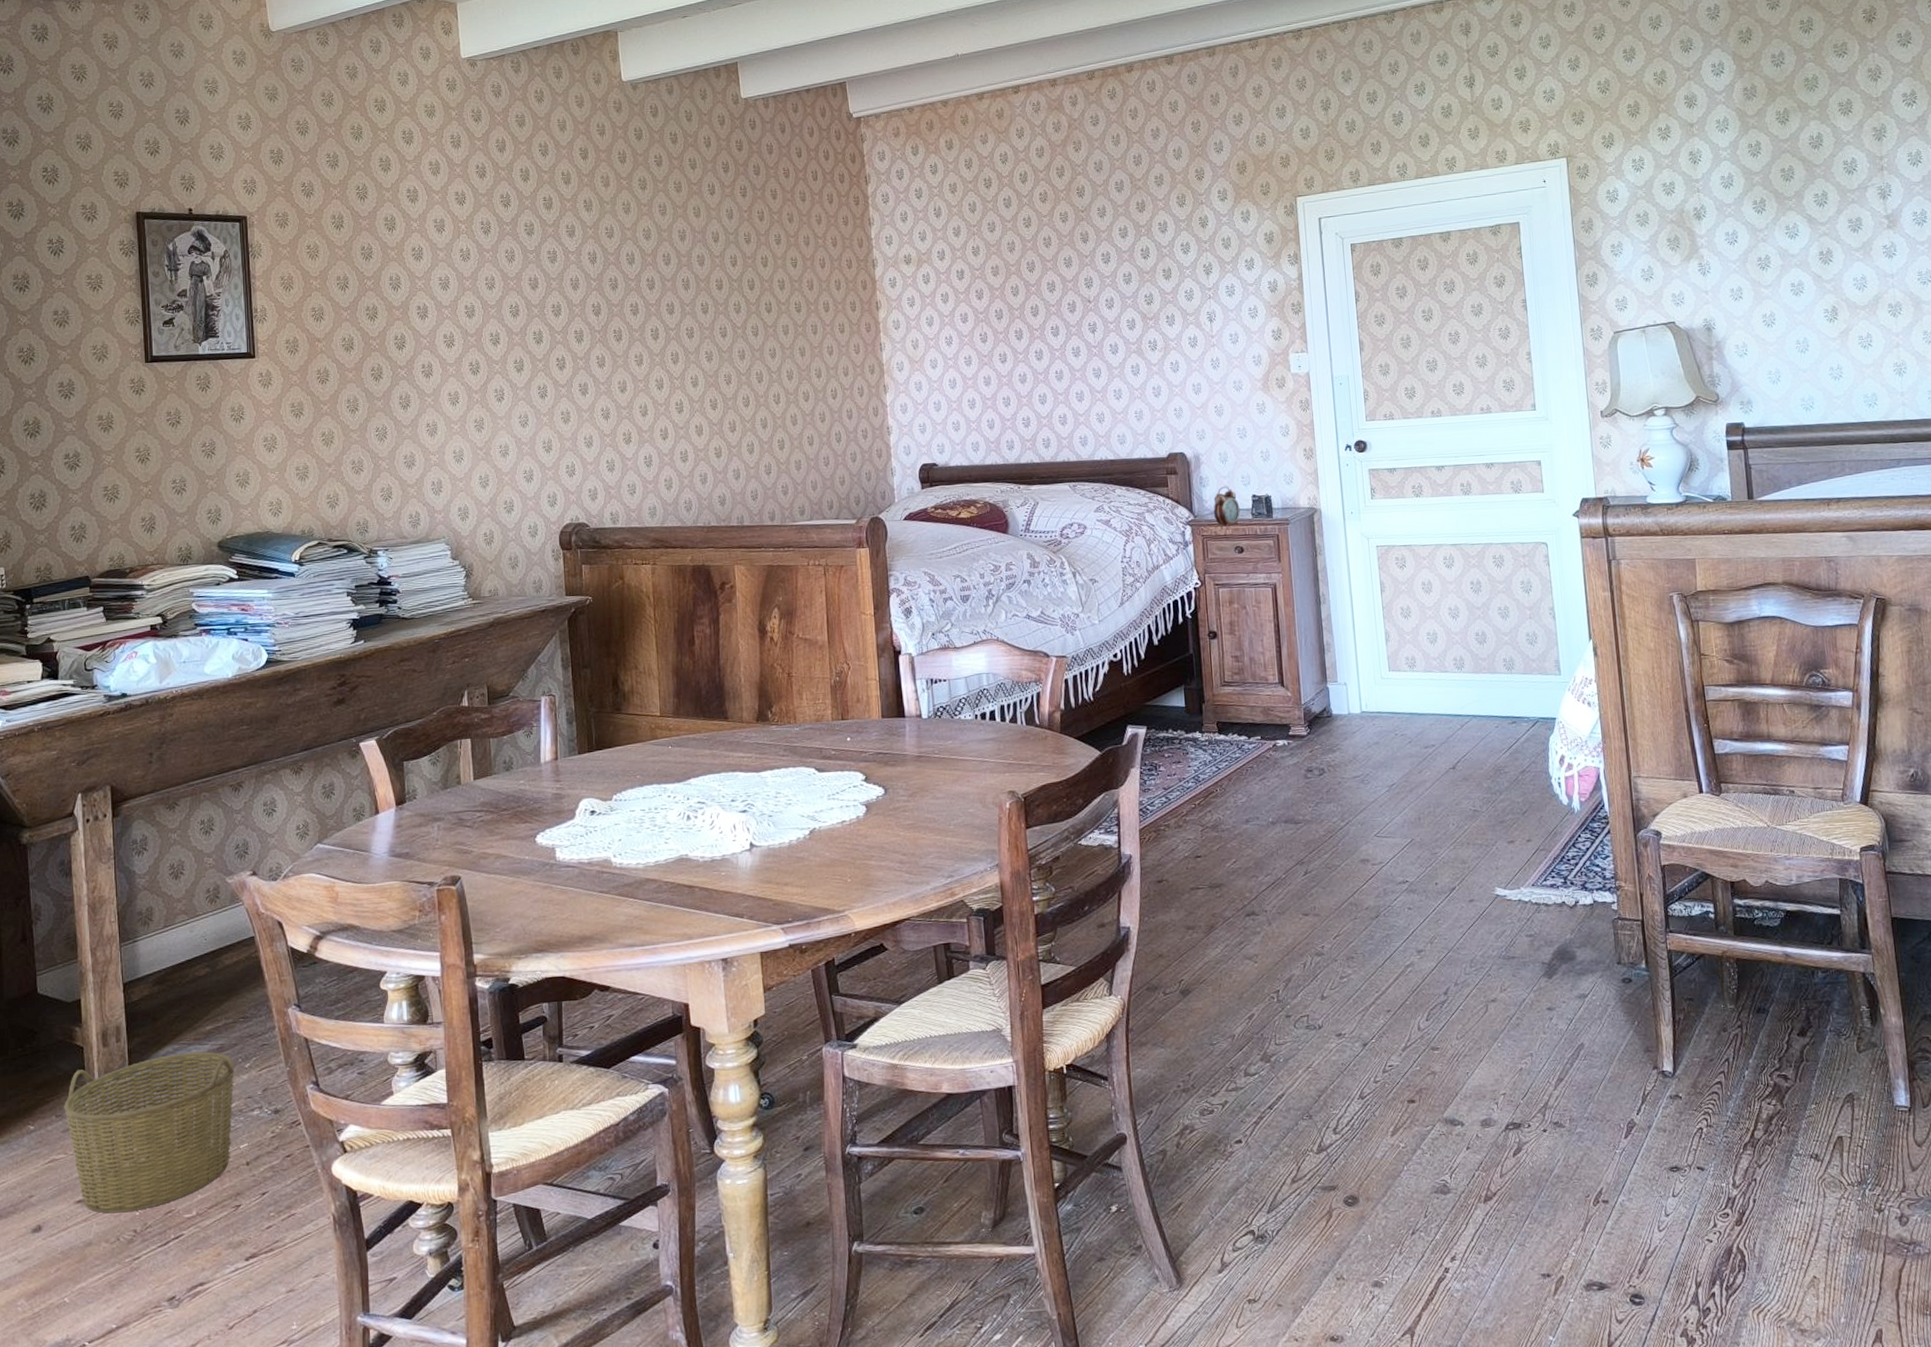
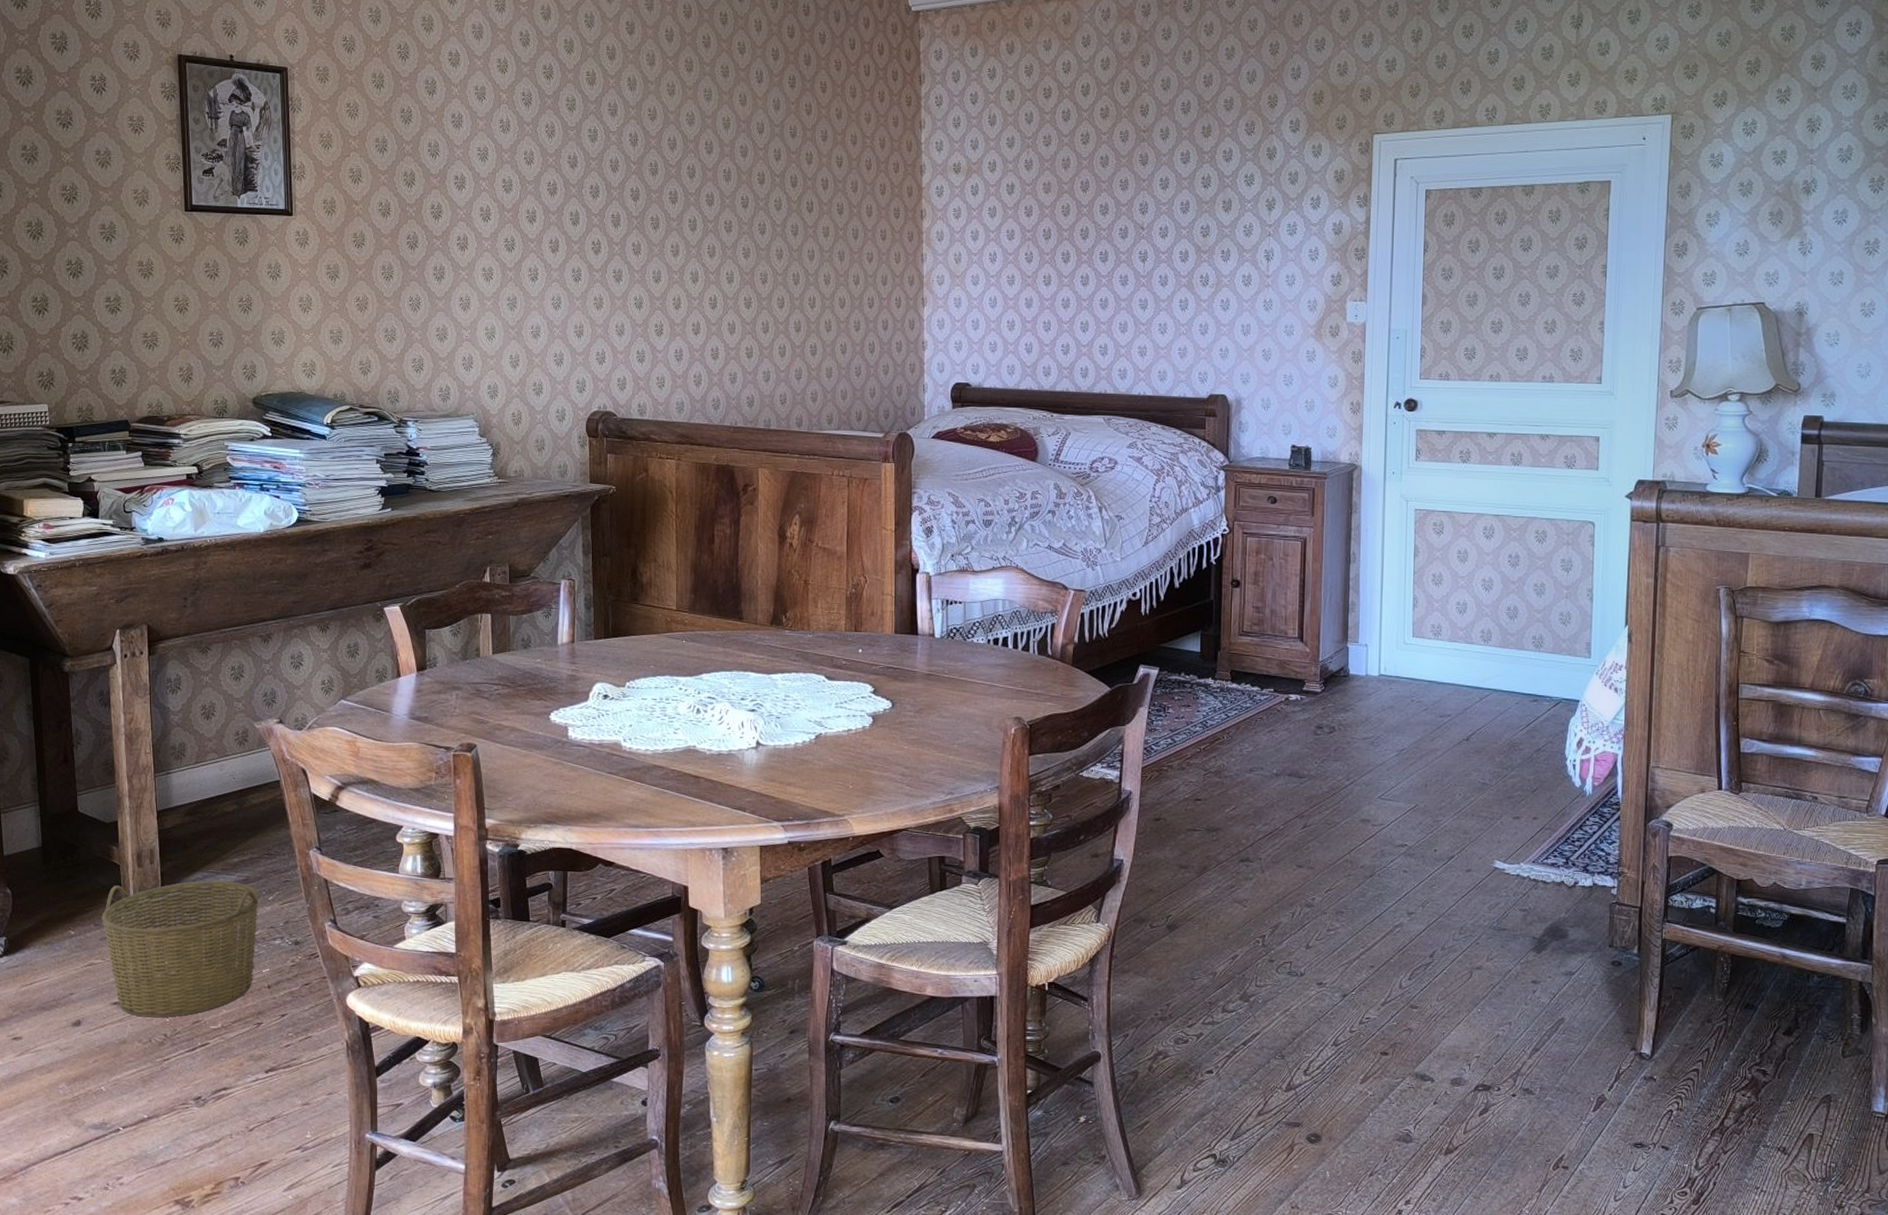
alarm clock: present [1213,486,1241,529] -> none [1249,433,1278,477]

